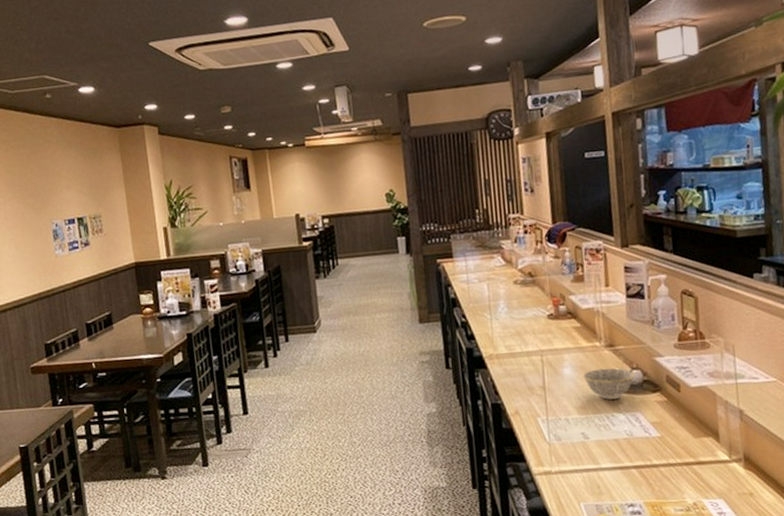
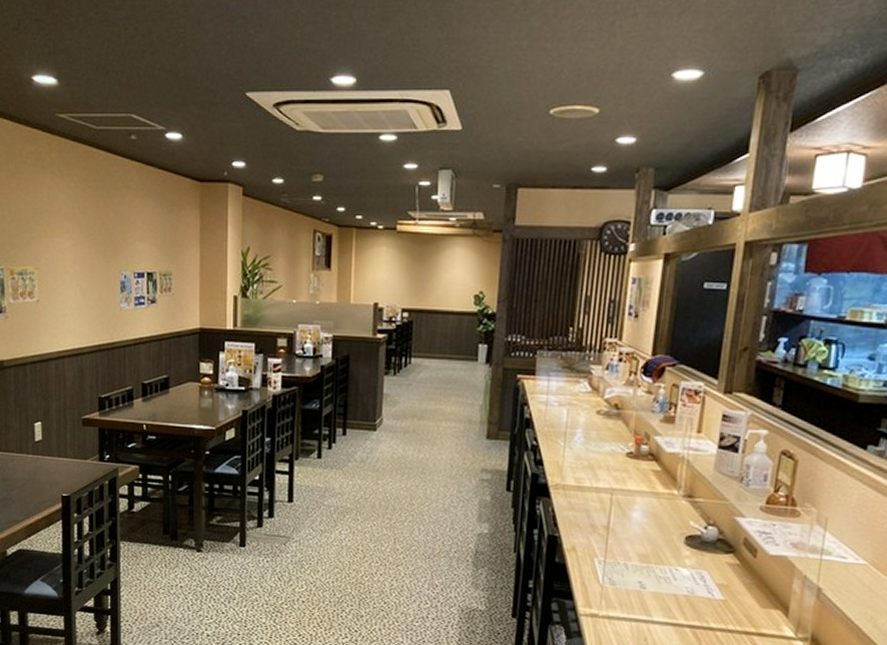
bowl: present [582,367,635,400] -> none [652,518,710,553]

